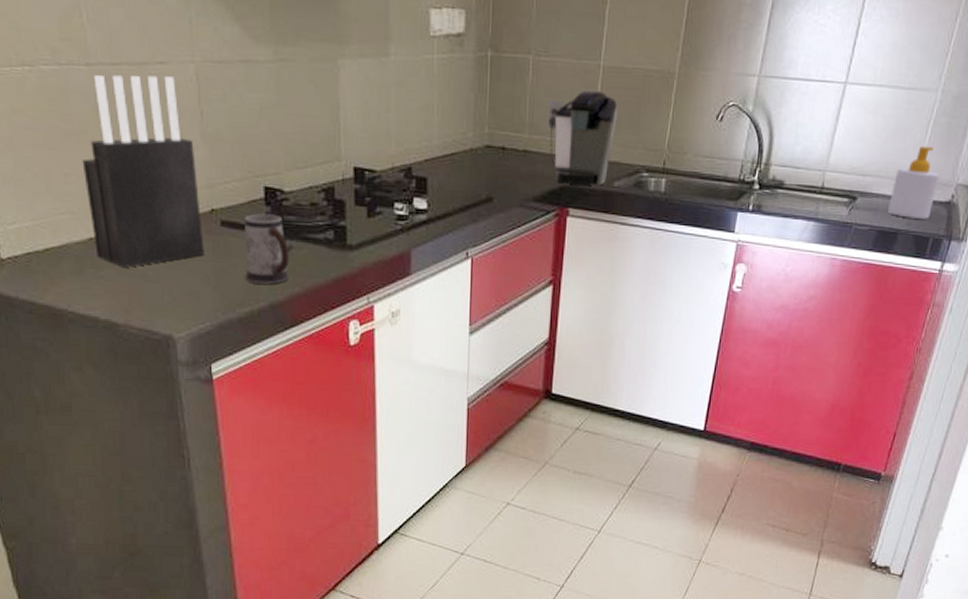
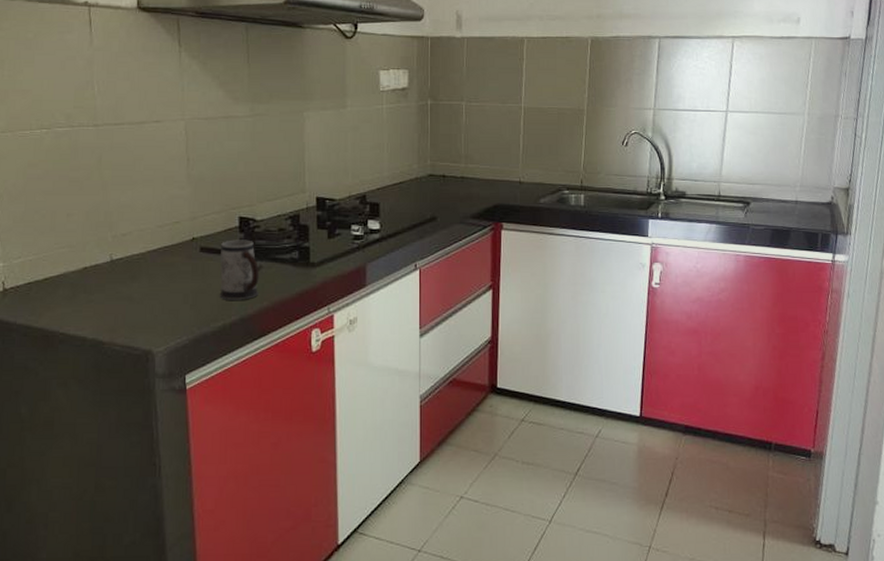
knife block: present [82,75,204,268] -> none [83,132,185,291]
coffee maker: present [546,89,618,186] -> none [479,126,539,203]
soap bottle: present [888,146,940,220] -> none [778,158,819,219]

